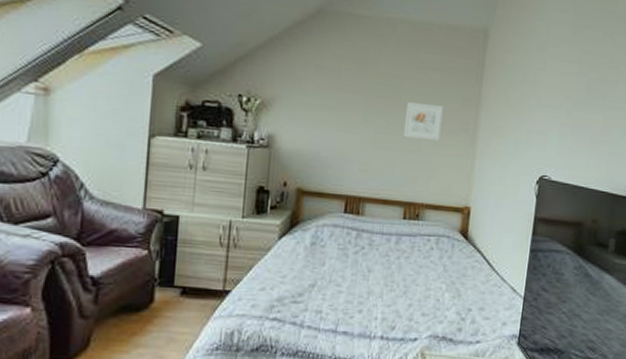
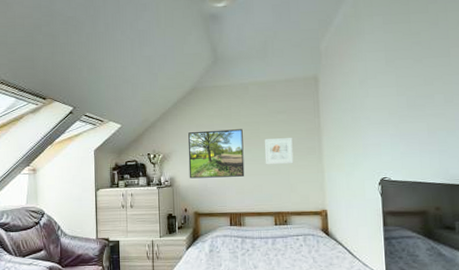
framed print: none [296,74,380,149] -> present [188,129,245,179]

